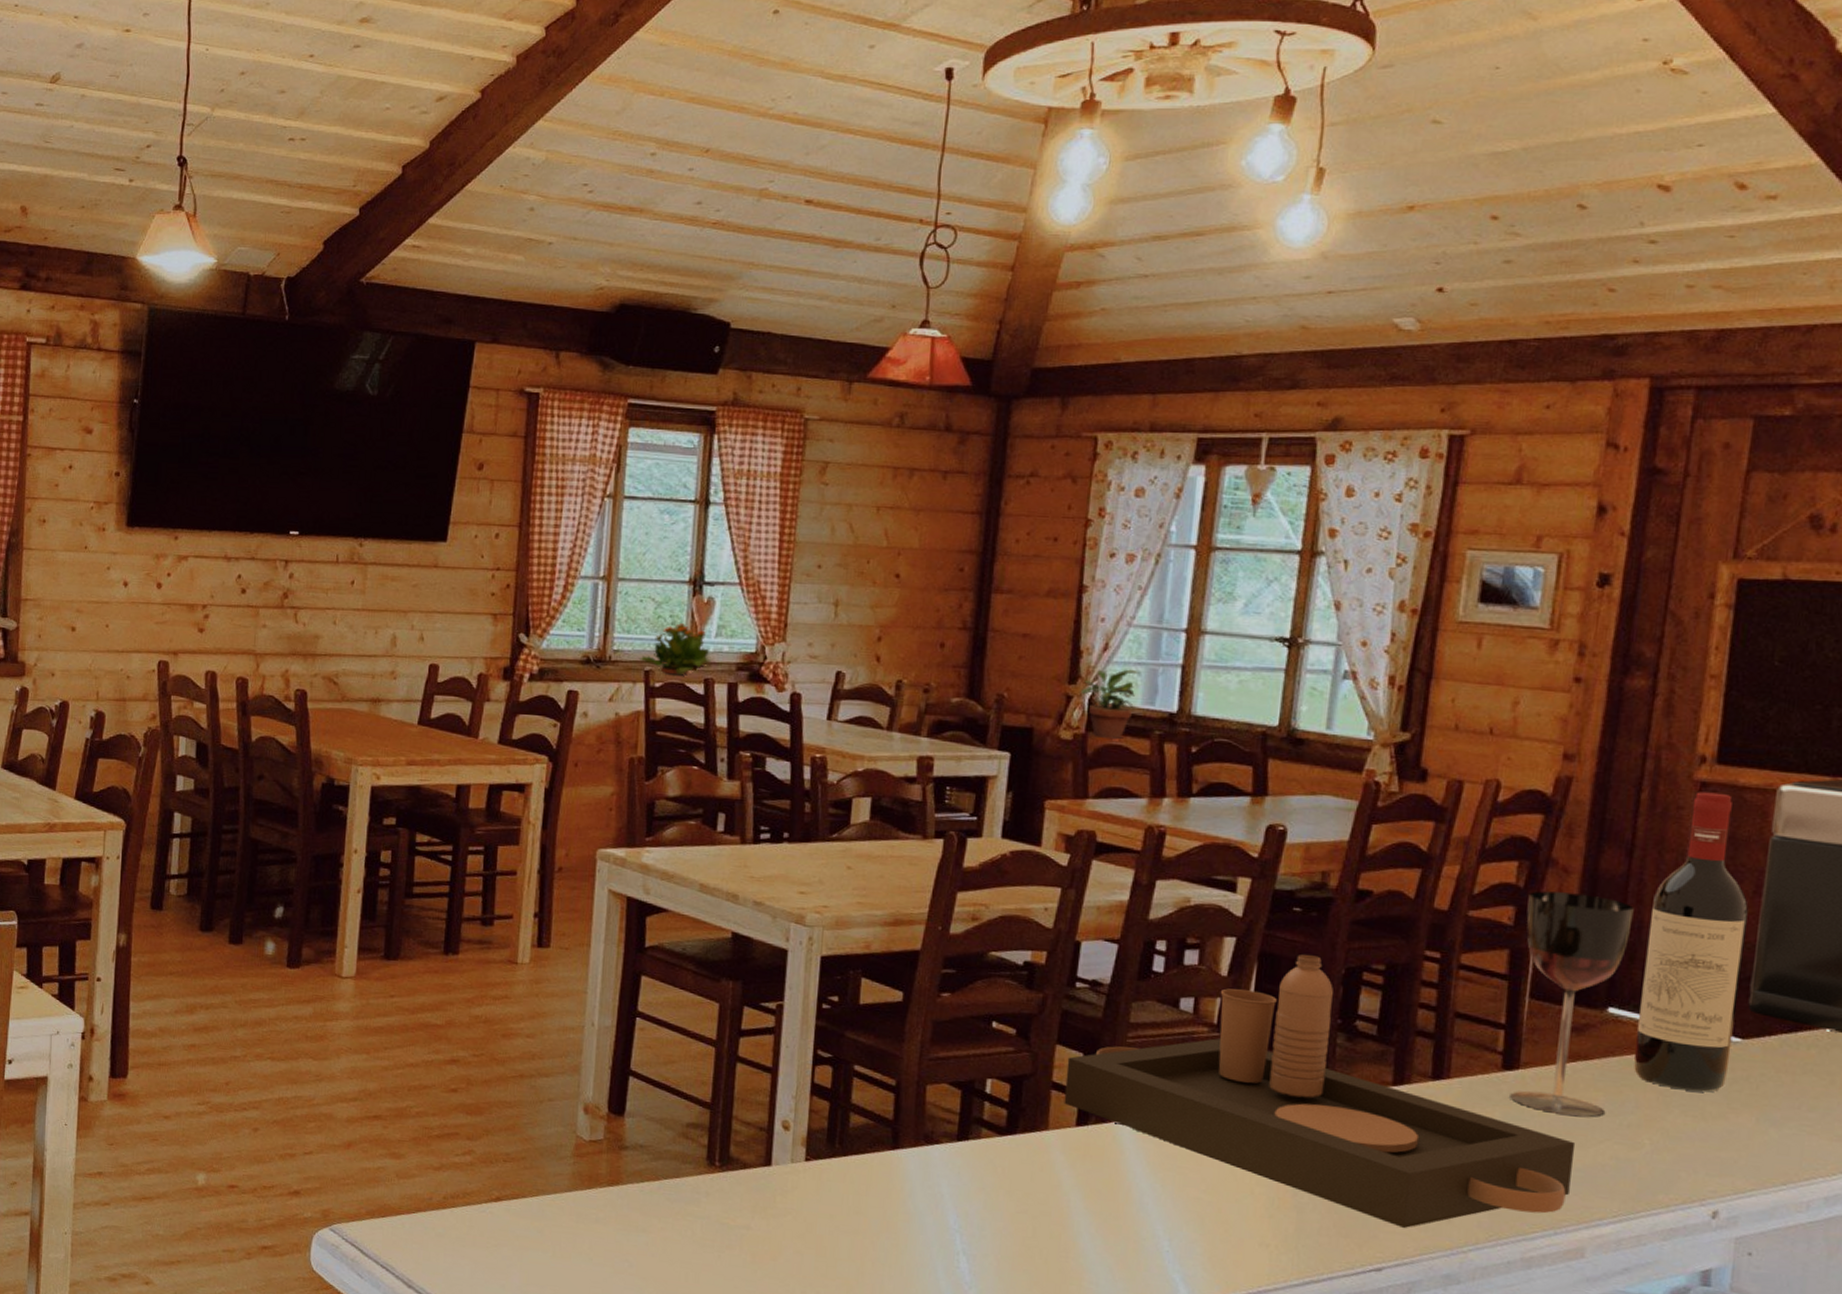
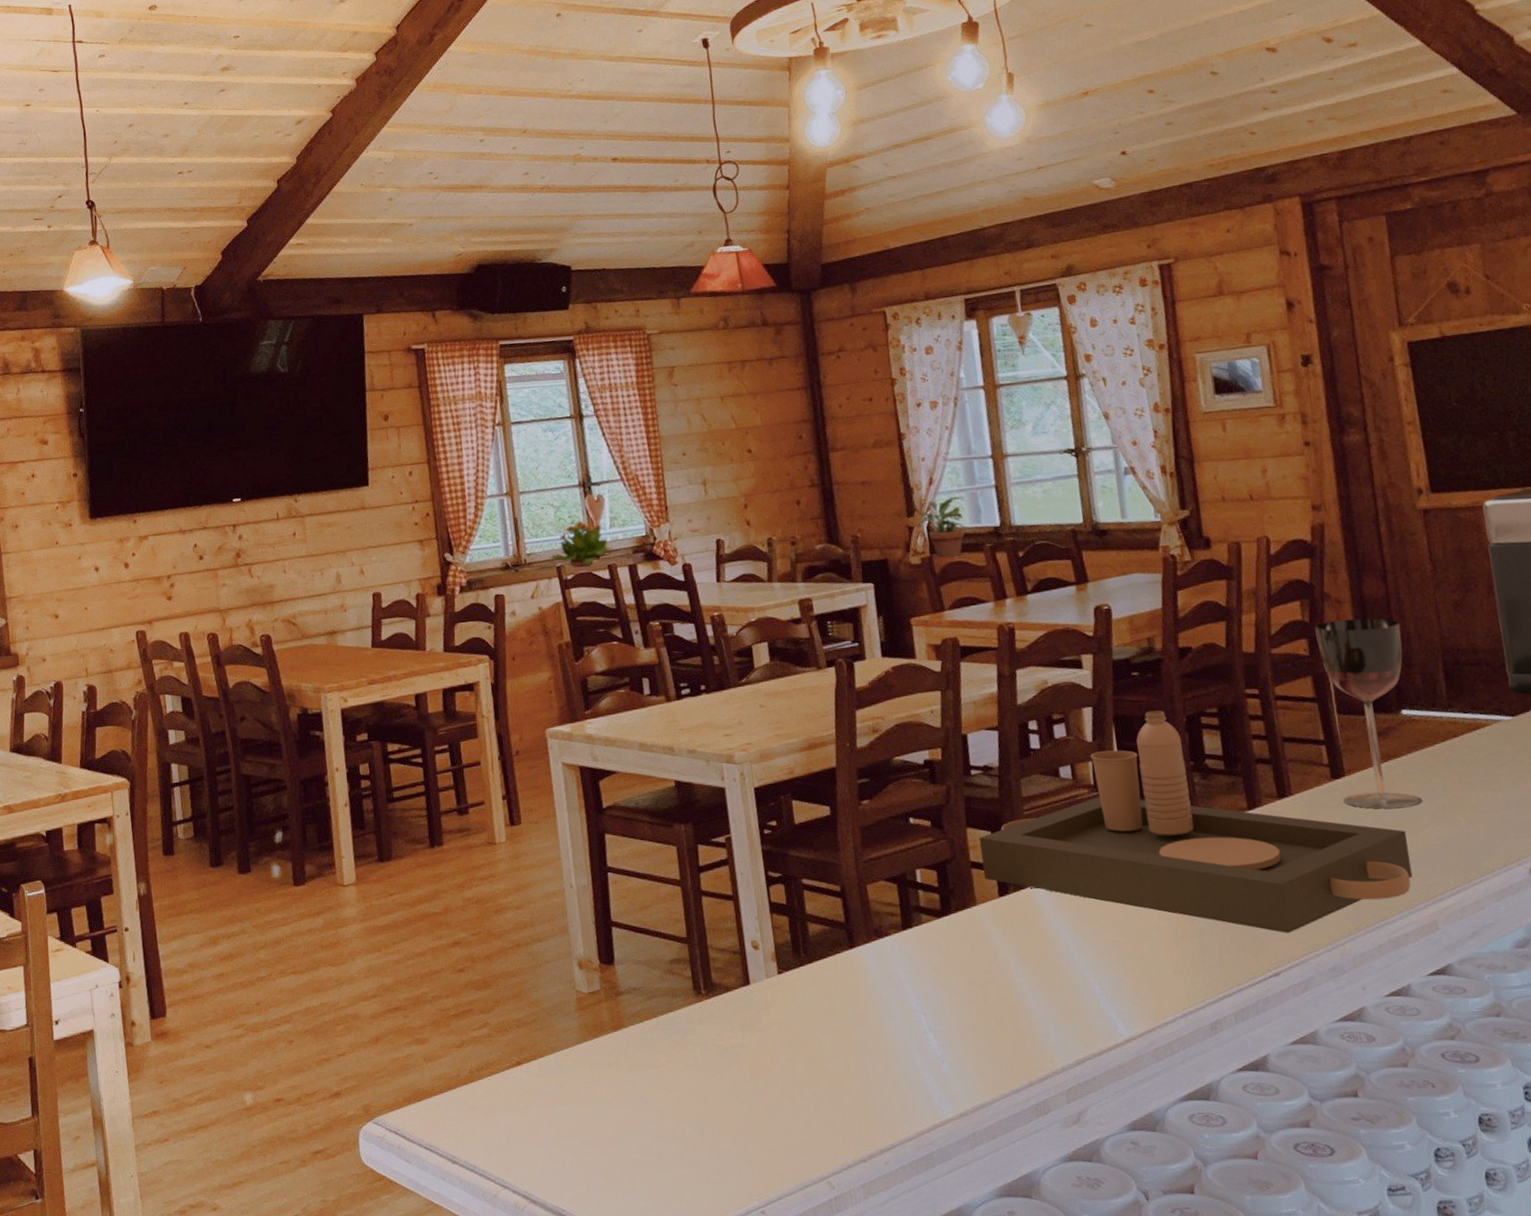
wine bottle: present [1633,792,1749,1093] -> none [1412,516,1509,770]

